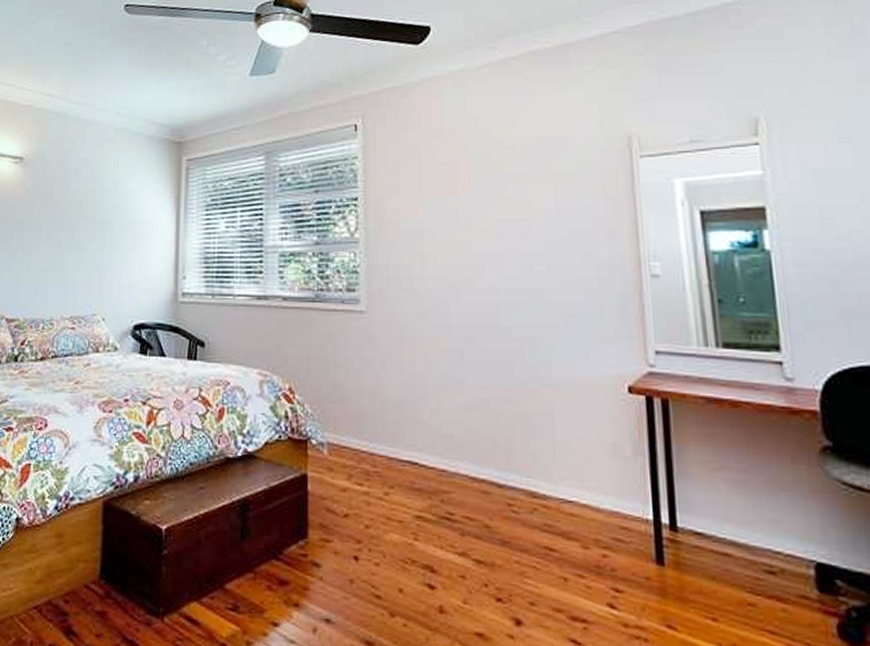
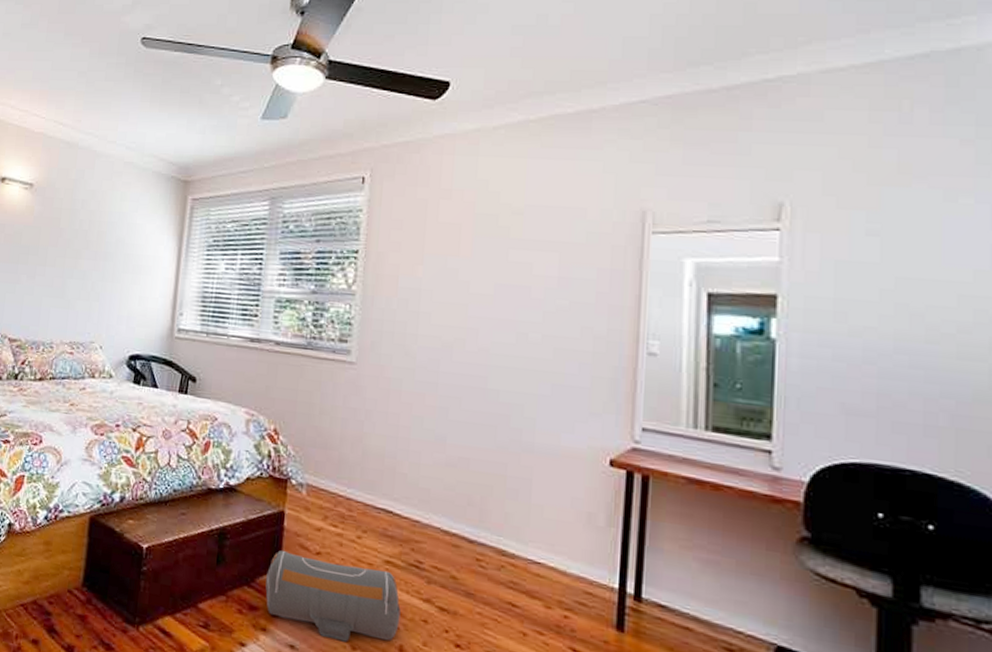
duffel bag: none [294,517,437,609] -> present [265,550,401,642]

